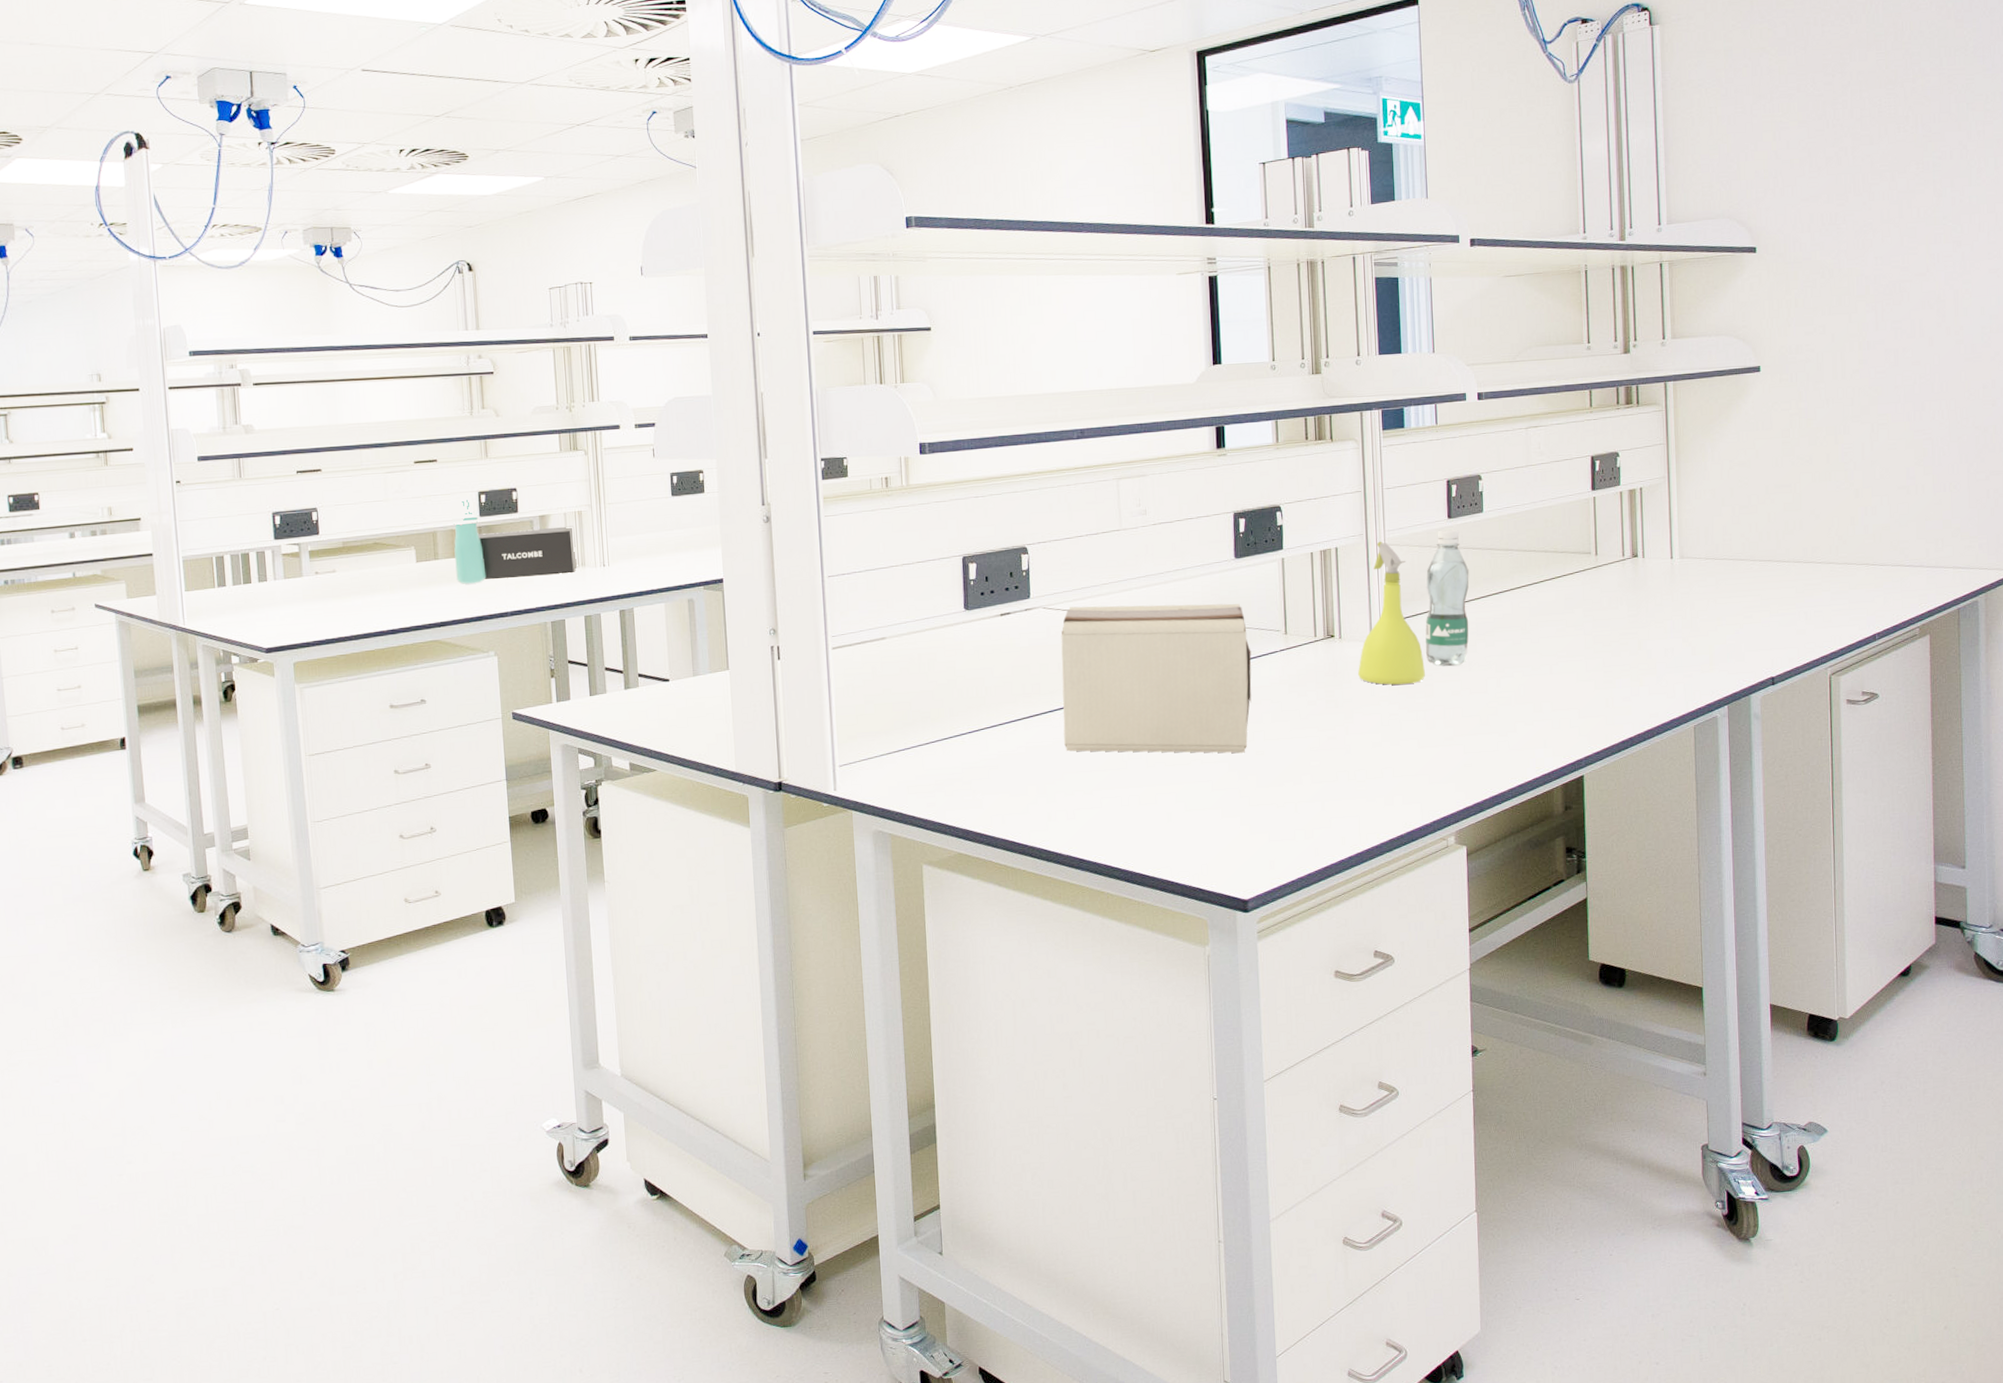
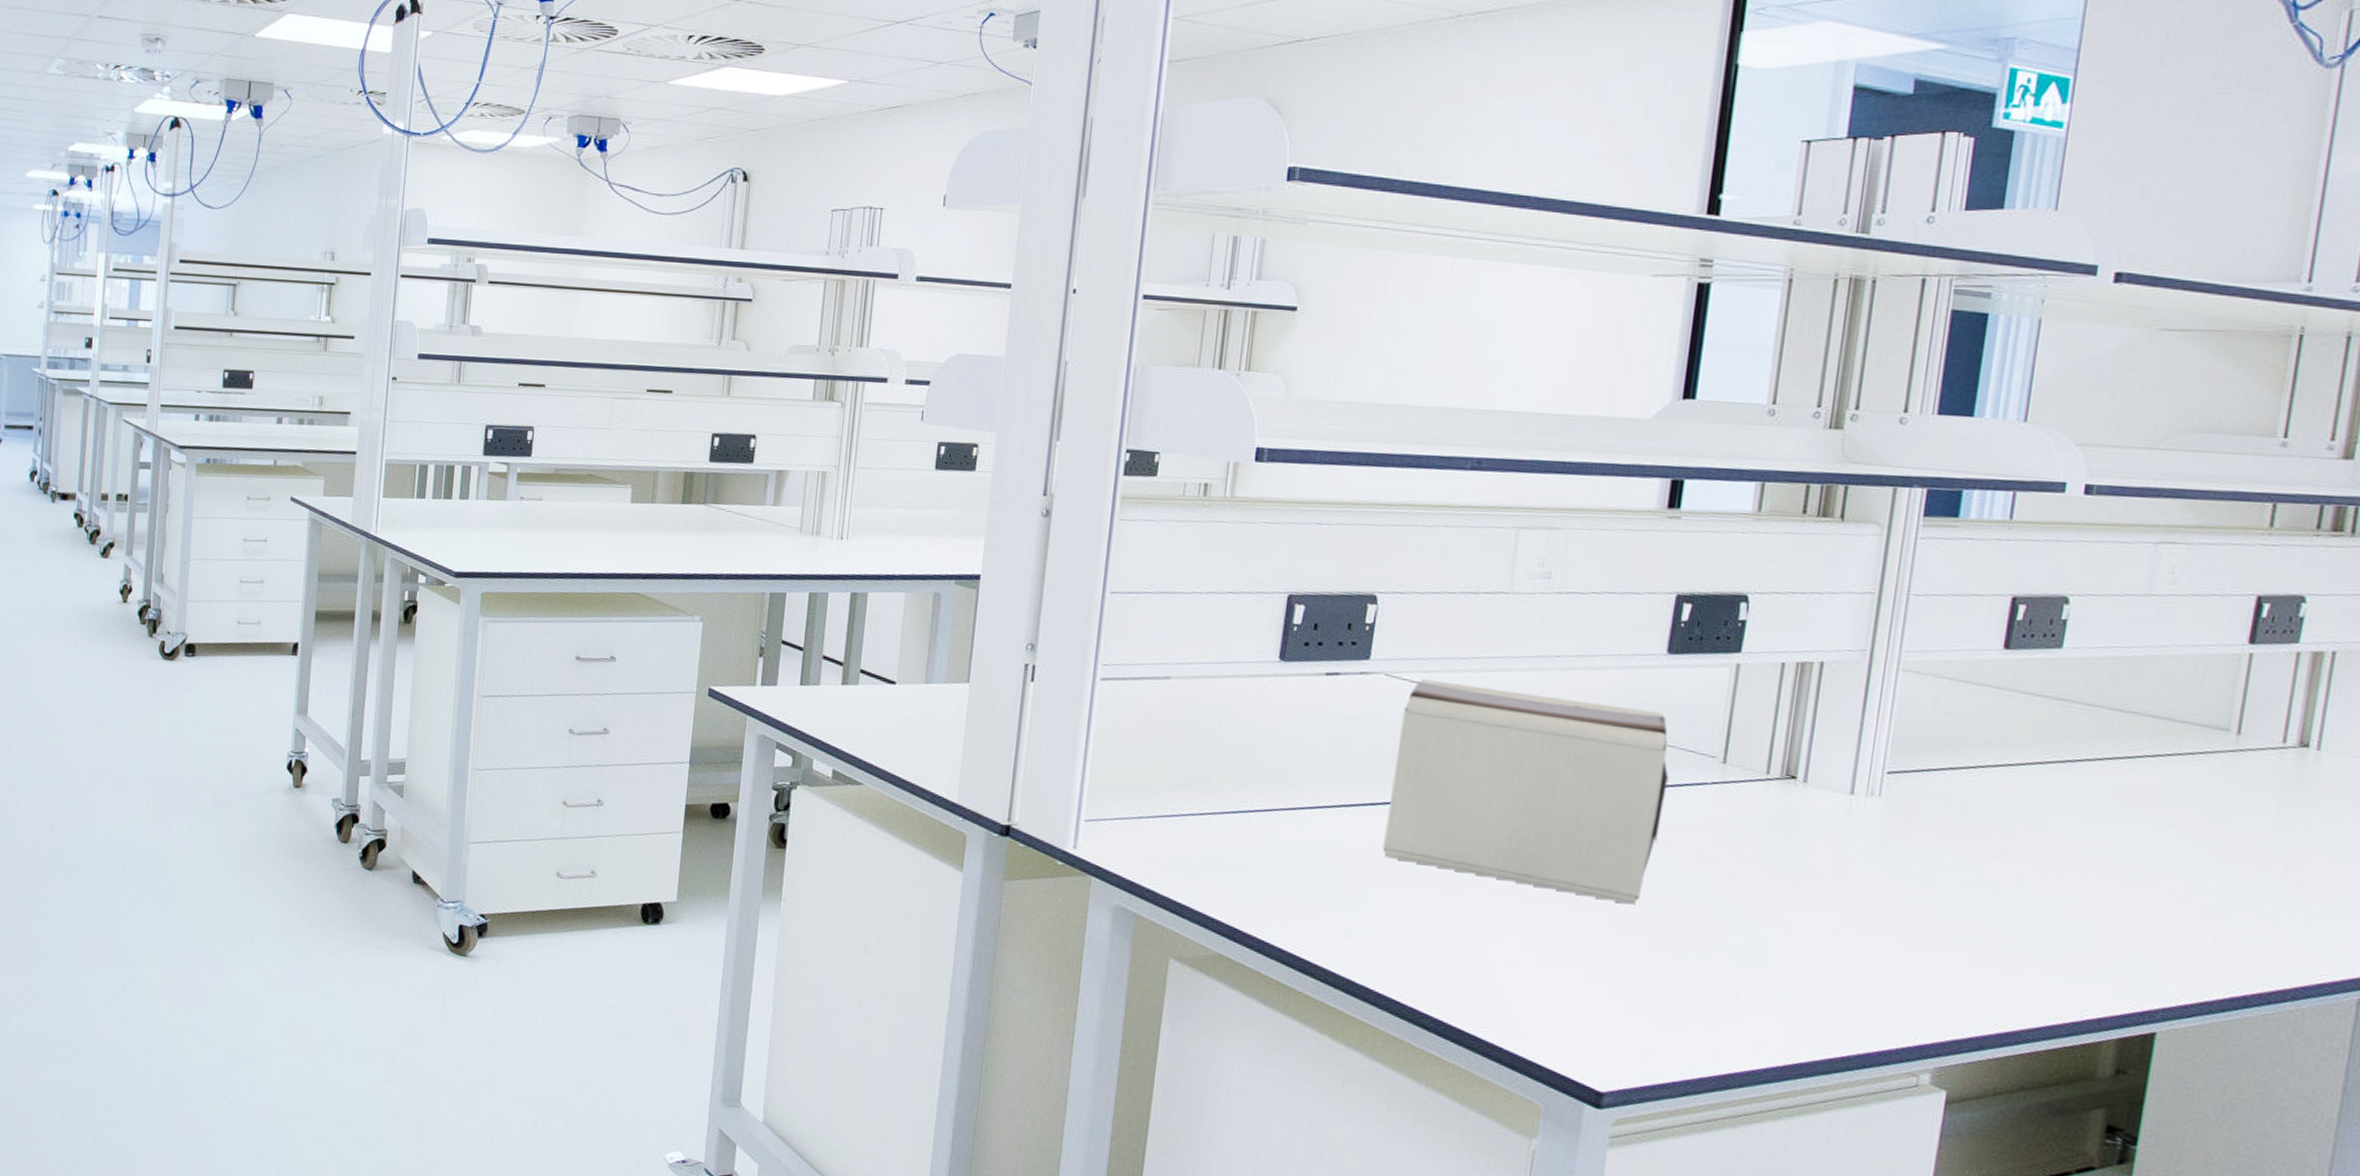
bottle: present [454,500,487,584] -> none [672,441,708,537]
box: present [477,526,577,579] -> none [703,480,815,541]
spray bottle: present [1358,541,1425,685] -> none [1823,663,1929,860]
bottle: present [1425,529,1470,667] -> none [1932,662,2024,850]

